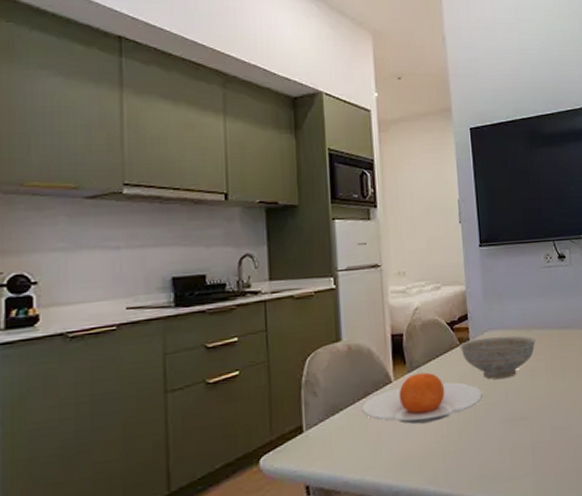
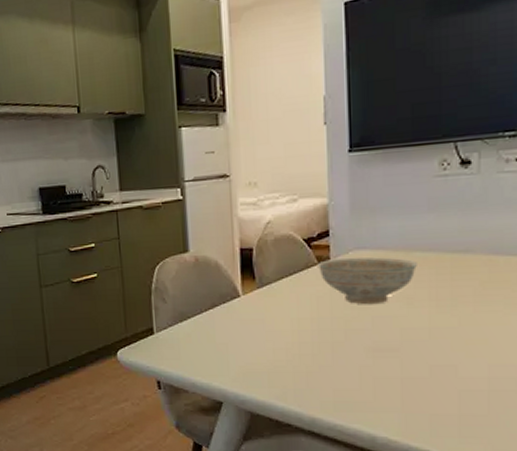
plate: present [361,372,484,425] -> none [208,289,344,341]

